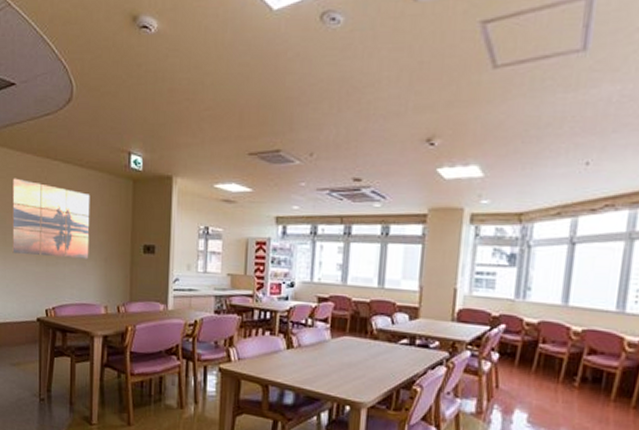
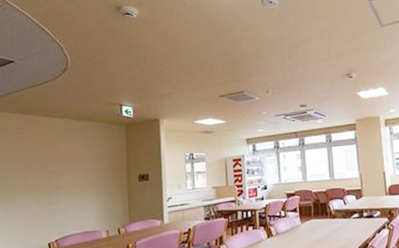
wall art: present [12,178,90,259] -> none [13,135,89,199]

